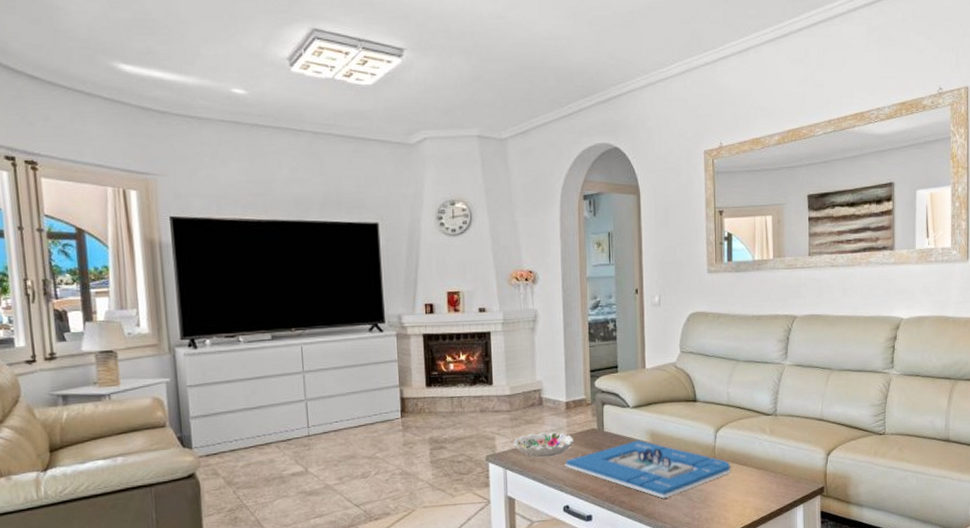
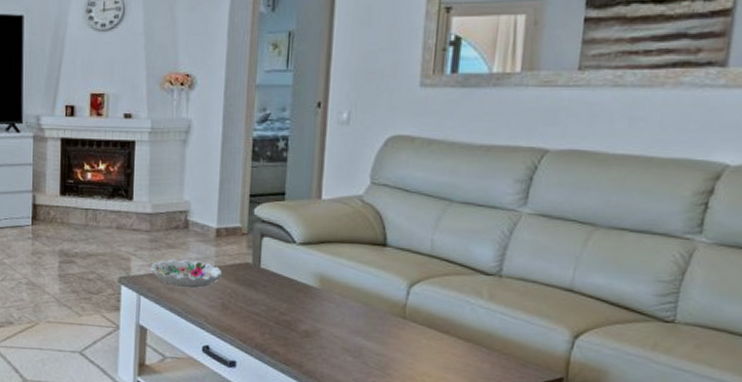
architectural model: present [564,440,730,499] -> none [208,283,426,357]

